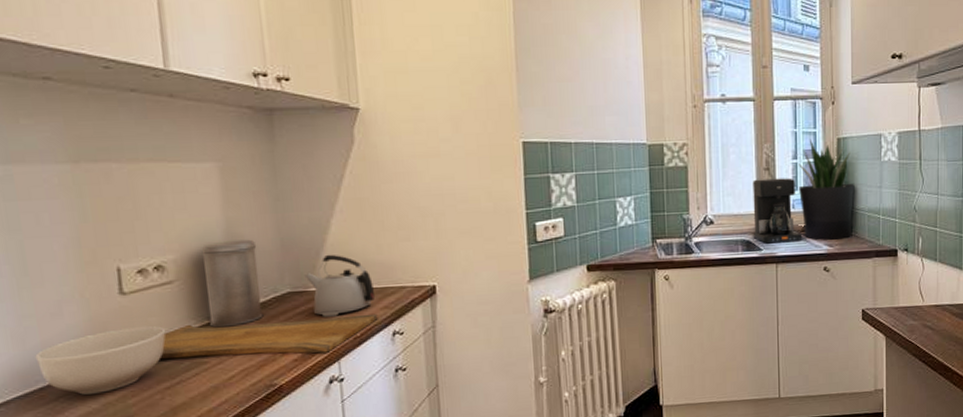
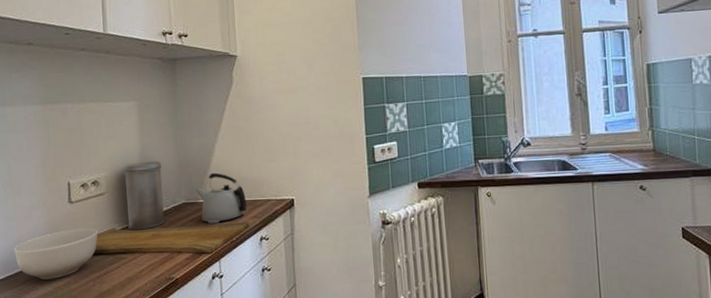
coffee maker: present [753,178,803,244] -> none [566,102,617,164]
planter: present [799,138,855,240] -> none [610,65,667,160]

